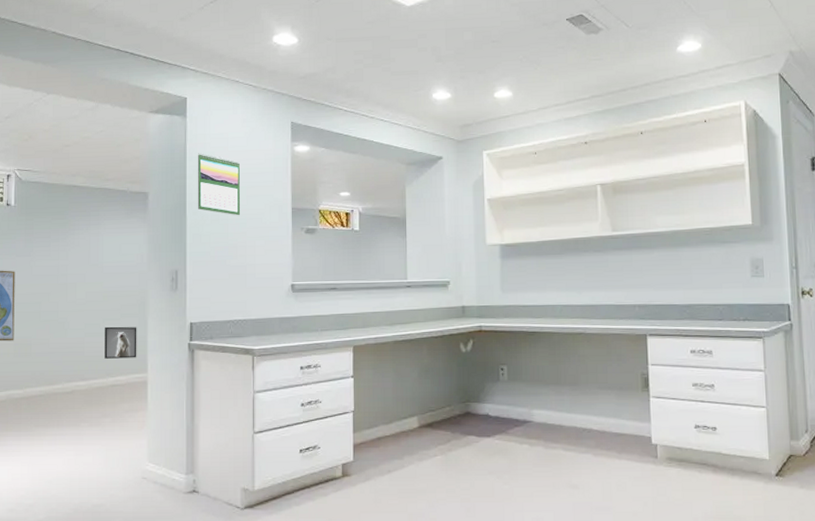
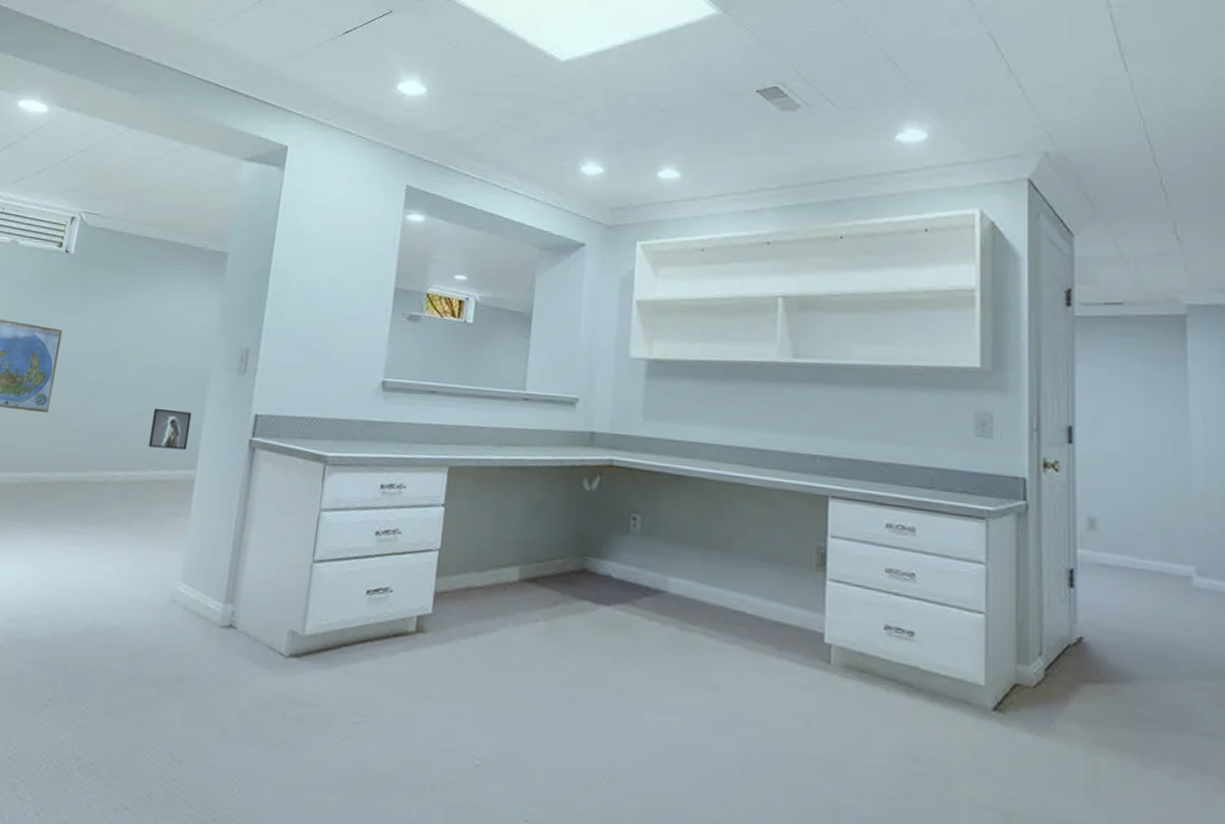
calendar: present [197,153,241,216] -> none [283,212,340,291]

